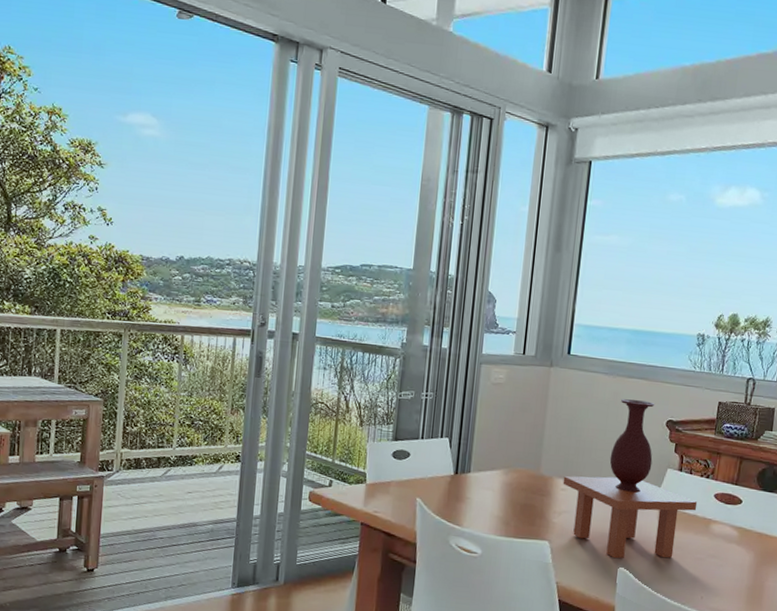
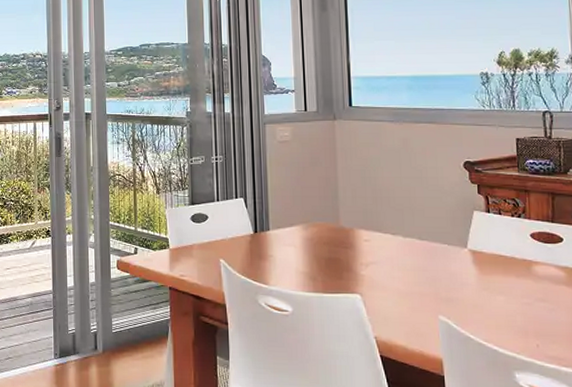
vase: present [562,398,698,559] -> none [365,143,514,309]

